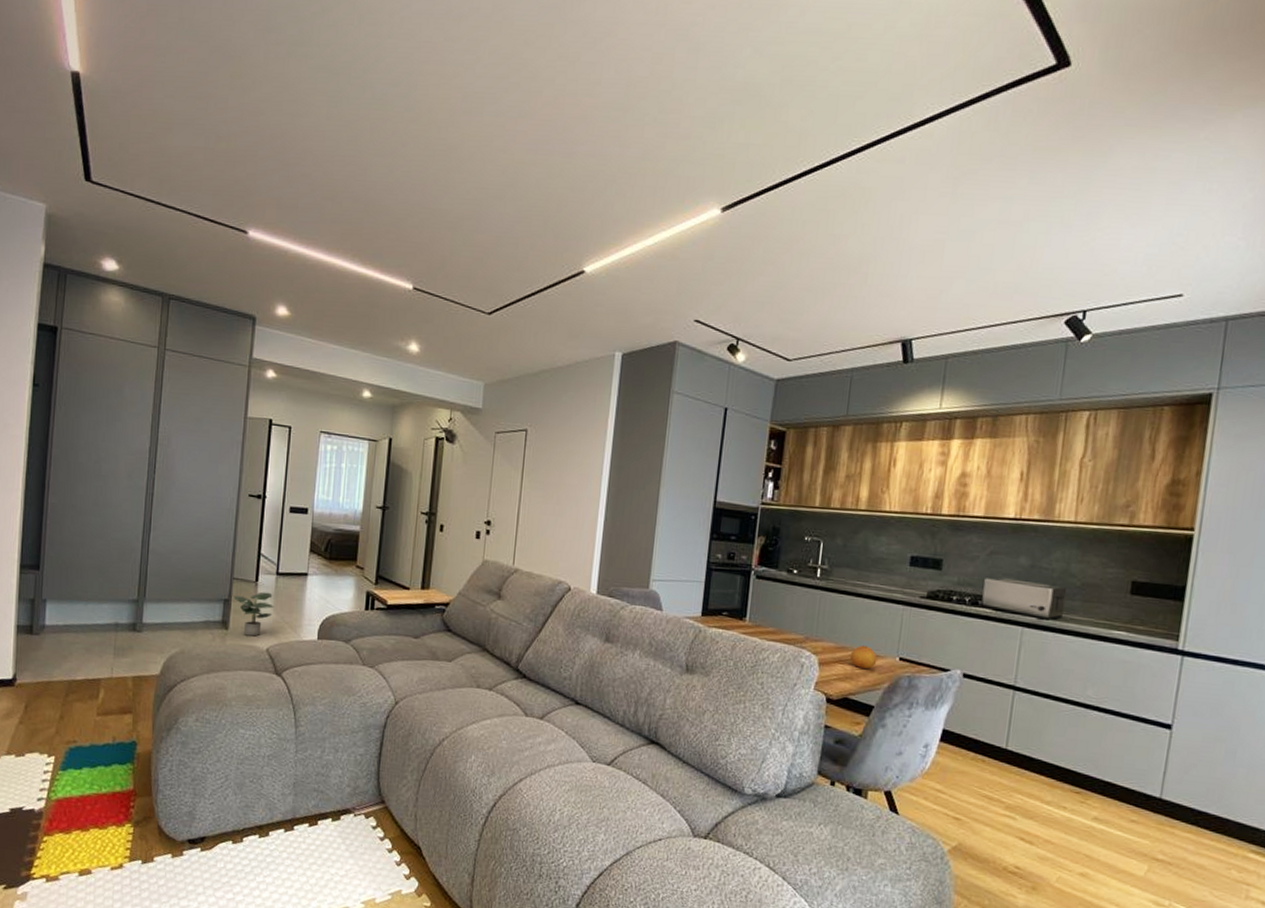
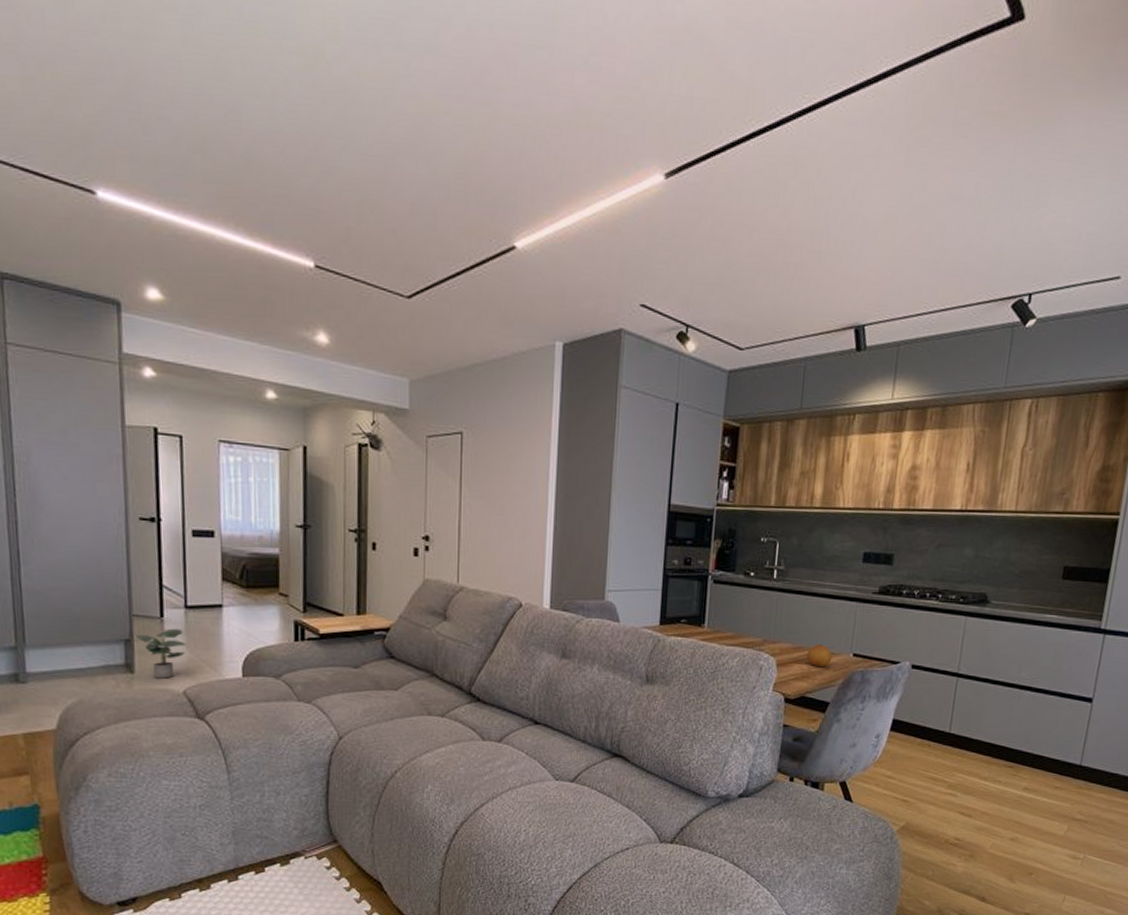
toaster: present [980,576,1066,621] -> none [928,568,1006,609]

